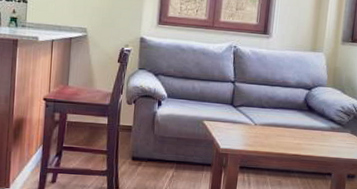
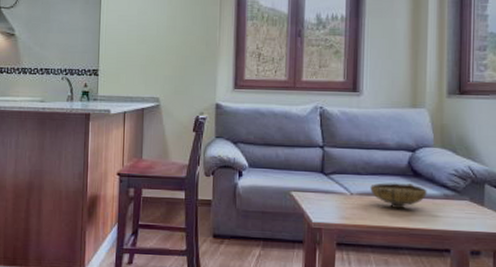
bowl: none [271,115,318,138] -> present [370,183,427,208]

